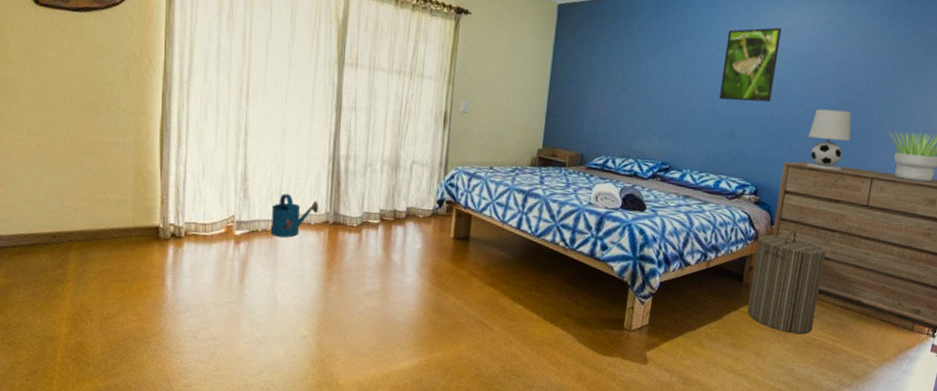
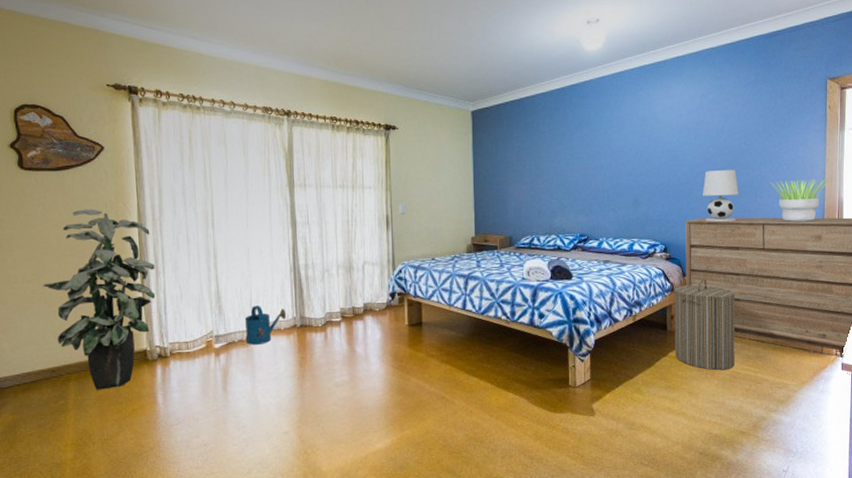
indoor plant: none [50,59,177,264] -> present [43,209,156,390]
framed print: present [719,27,782,102] -> none [620,106,665,173]

